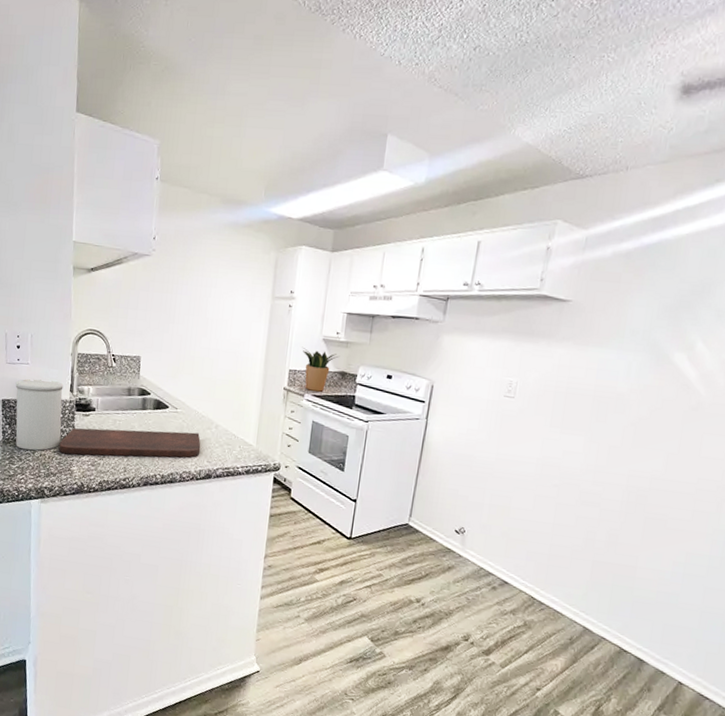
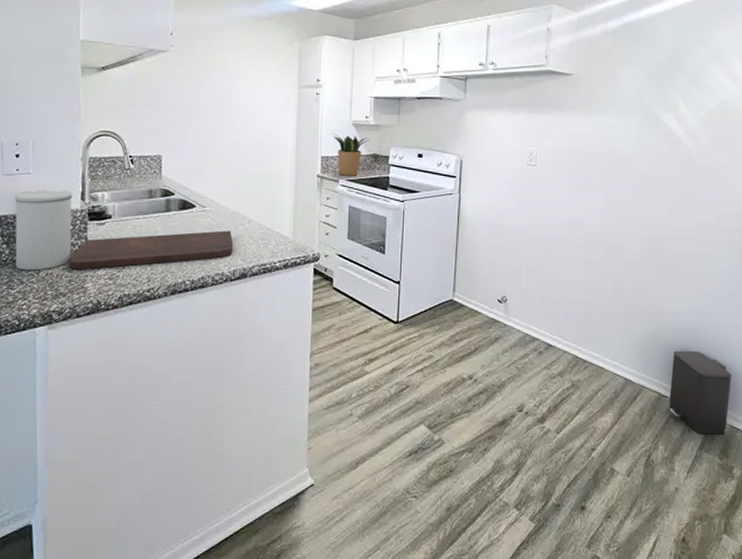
pedal bin: none [629,607,710,700] -> present [669,350,732,434]

